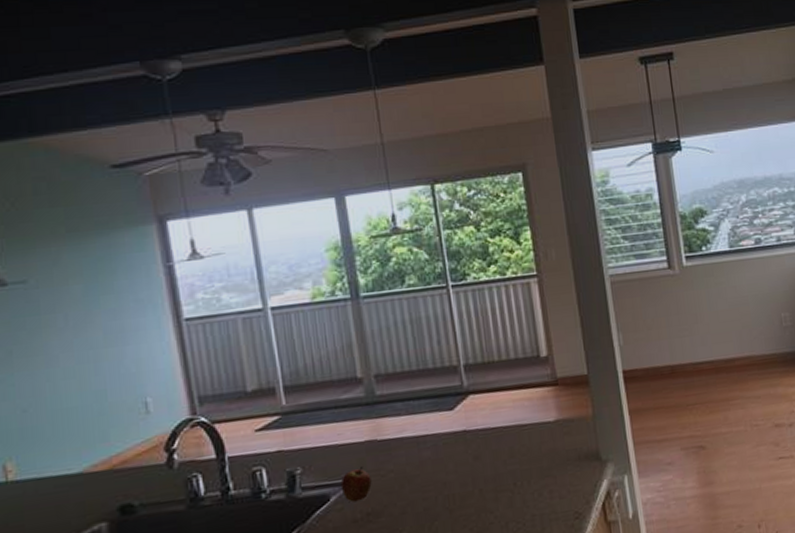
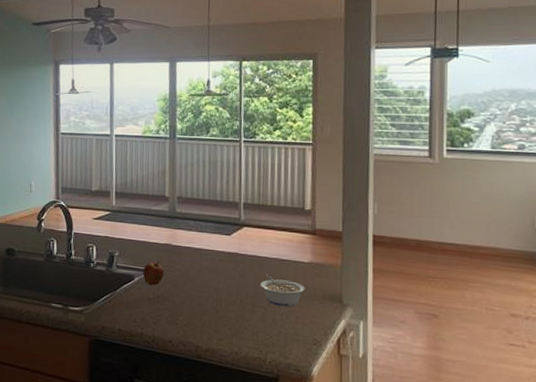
legume: none [500,447,556,484] -> present [260,274,305,307]

